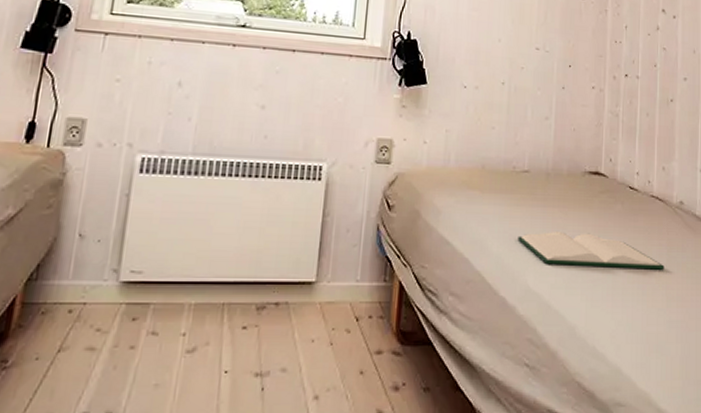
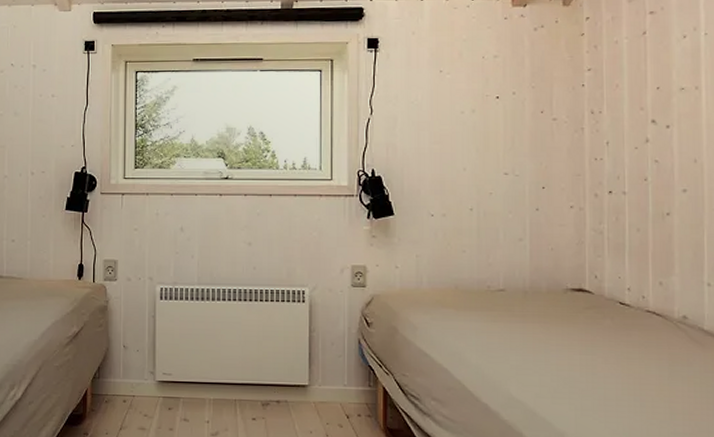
hardback book: present [518,230,665,270] -> none [497,344,666,383]

